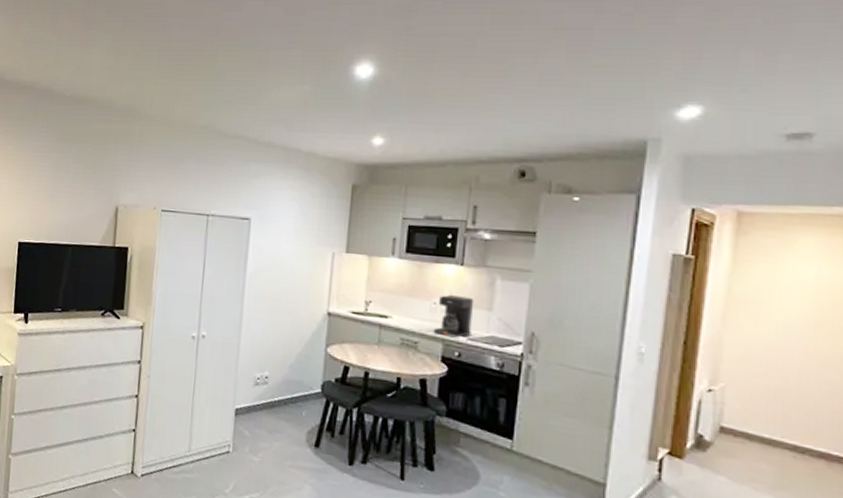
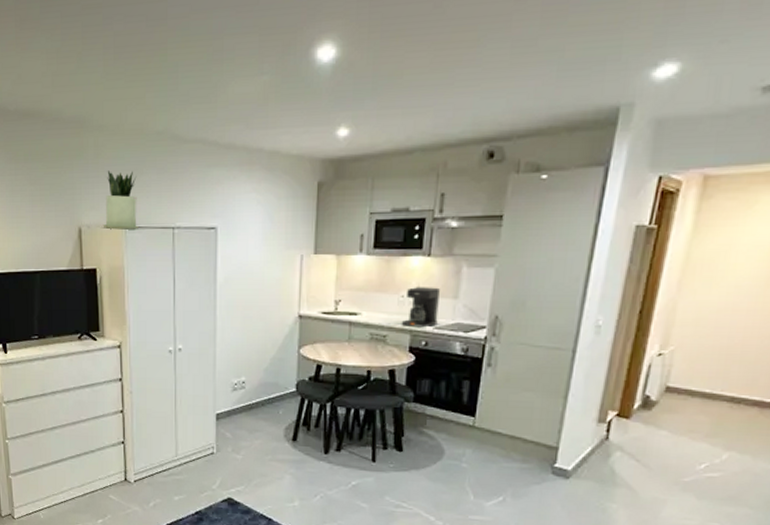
planter: none [139,157,178,213] -> present [102,171,140,230]

